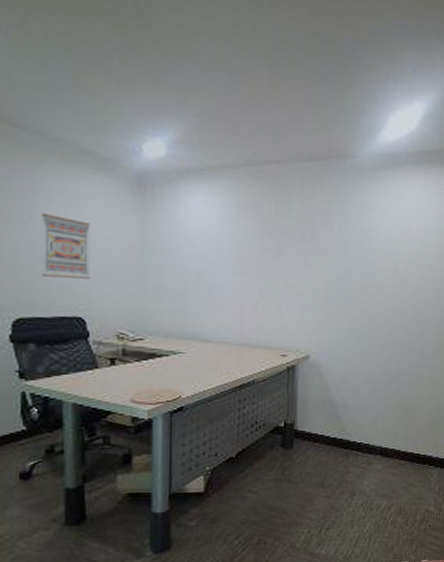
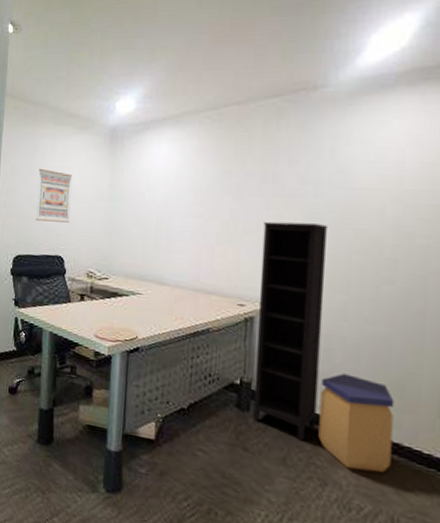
bookcase: none [295,278,356,465] -> present [252,221,329,441]
trash can: none [348,404,403,478] -> present [318,373,395,473]

